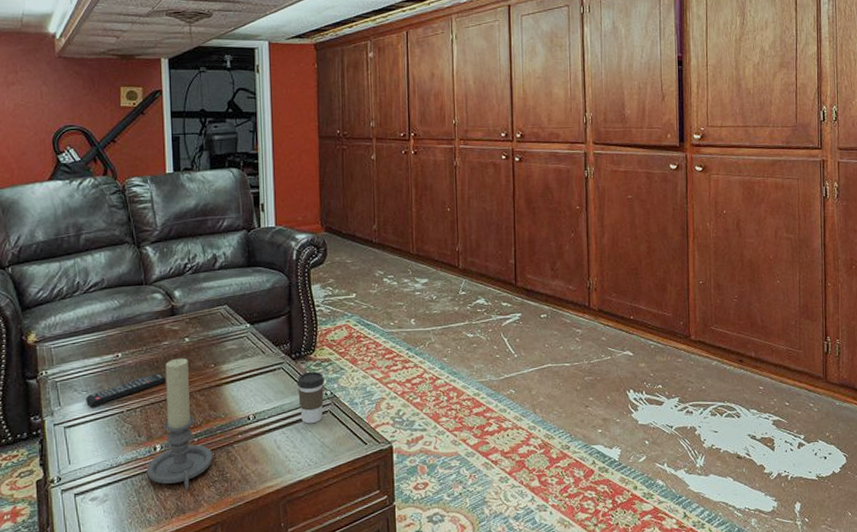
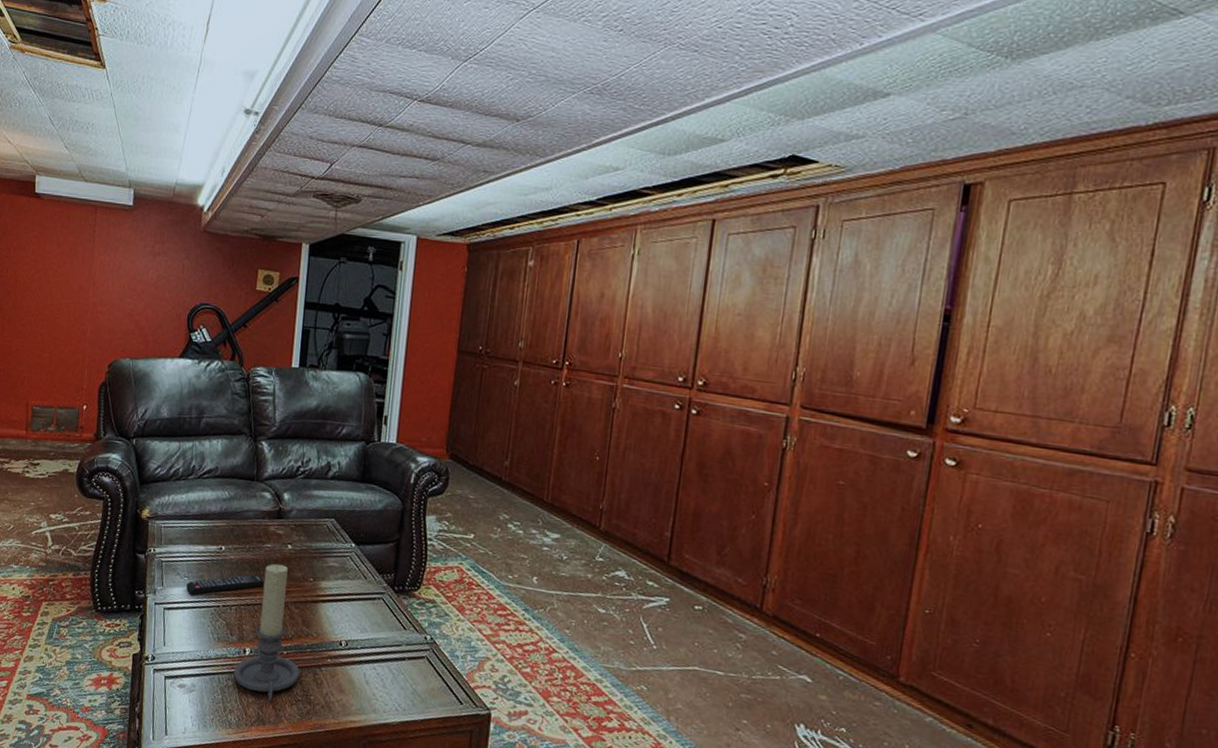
coffee cup: present [296,371,325,424] -> none [395,609,426,667]

